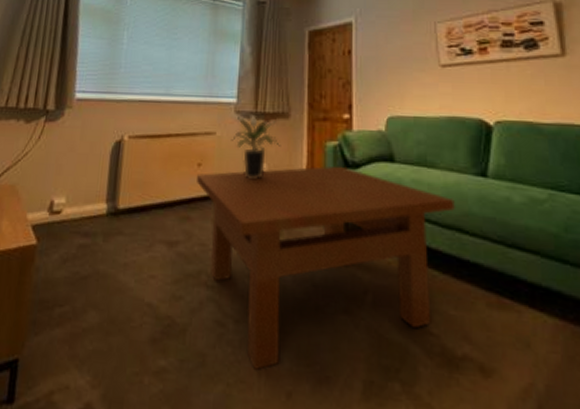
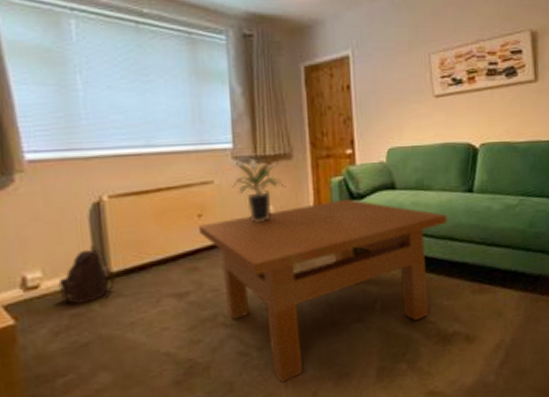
backpack: none [75,180,119,235] -> present [58,245,114,304]

